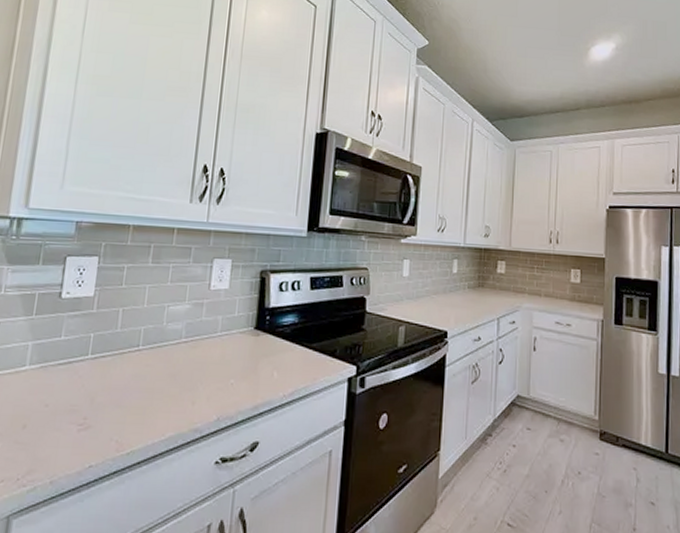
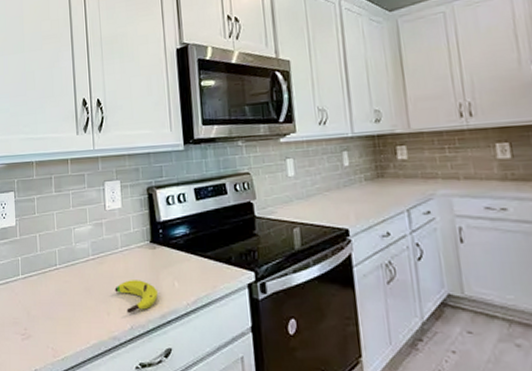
banana: none [205,367,254,403] -> present [115,280,158,313]

